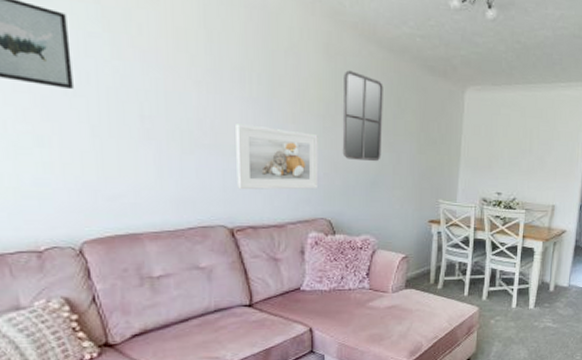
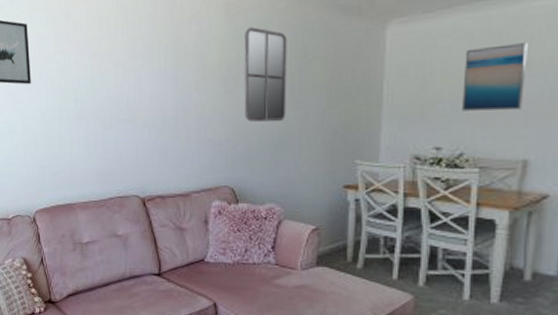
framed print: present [236,124,319,190] -> none [146,96,221,161]
wall art: none [516,119,558,169] -> present [462,43,528,111]

